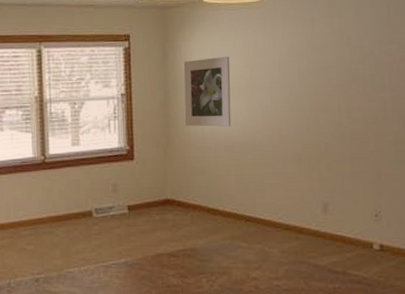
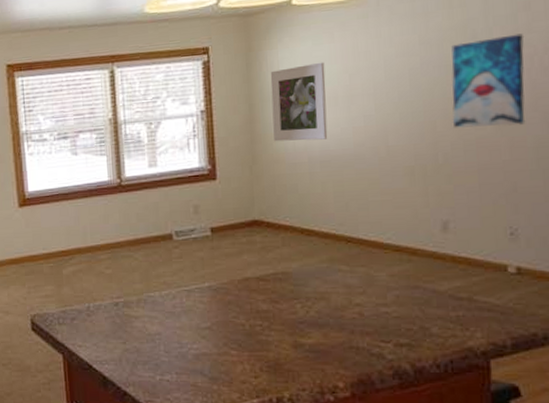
wall art: none [331,44,387,122] -> present [451,33,526,128]

